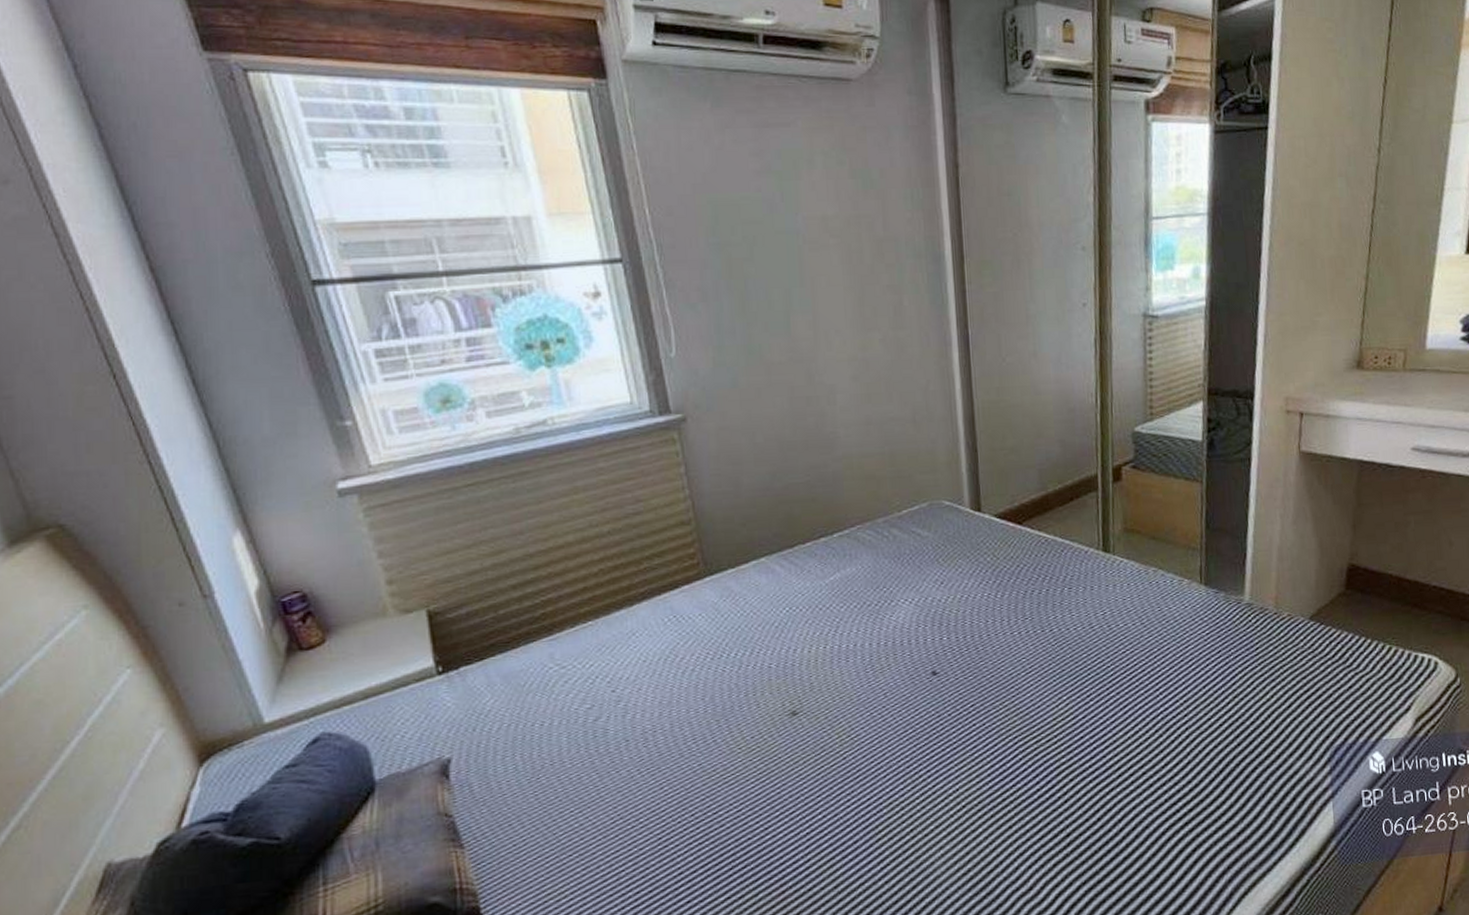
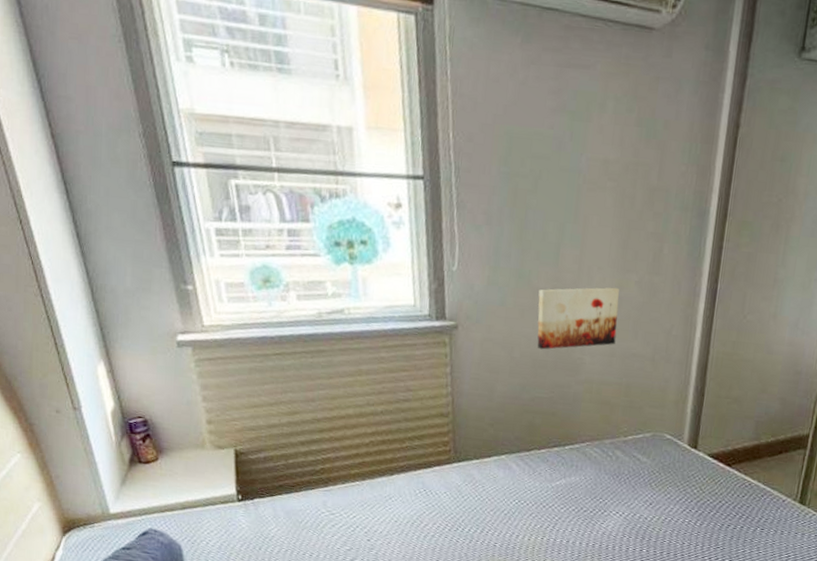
wall art: none [774,349,869,430] -> present [537,287,619,350]

